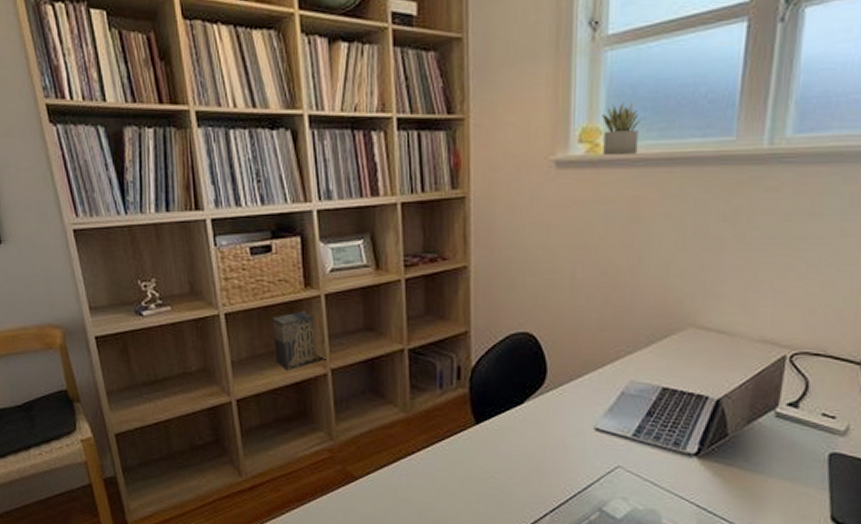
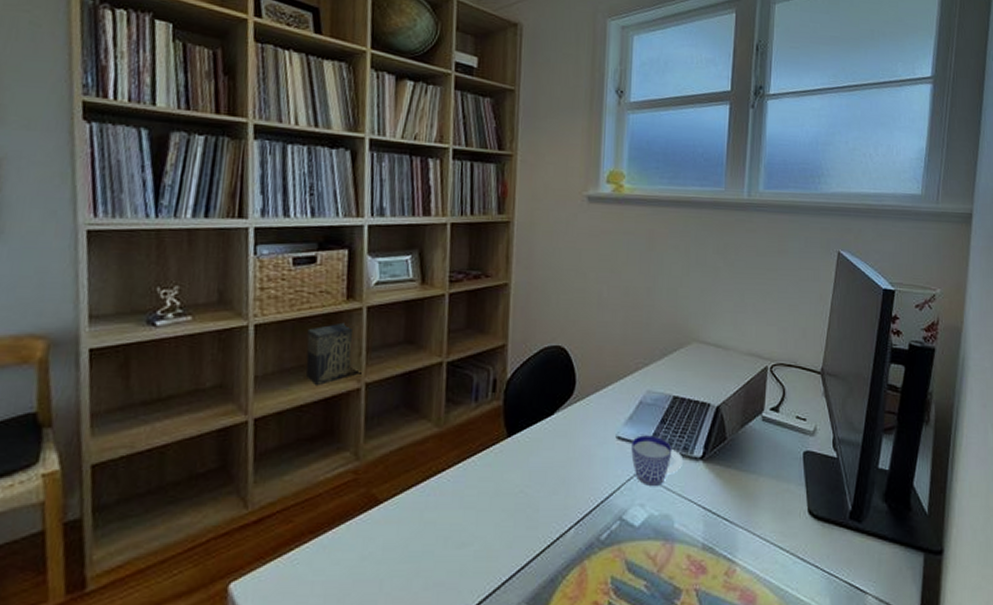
succulent plant: present [602,102,641,156] -> none [626,154,655,196]
cup: none [612,428,673,480] -> present [631,435,682,486]

